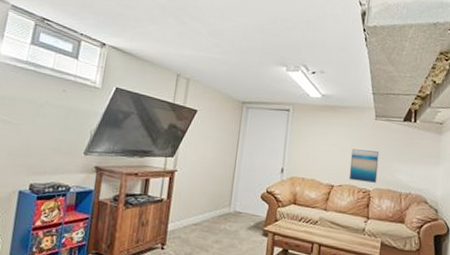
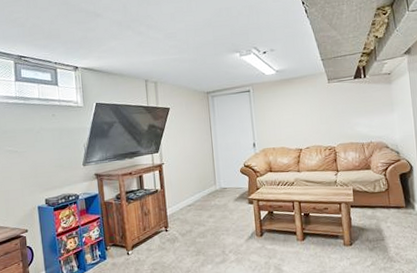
wall art: present [349,149,380,183] -> none [311,110,340,141]

